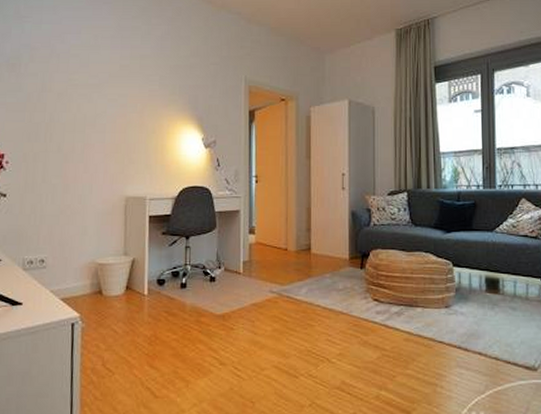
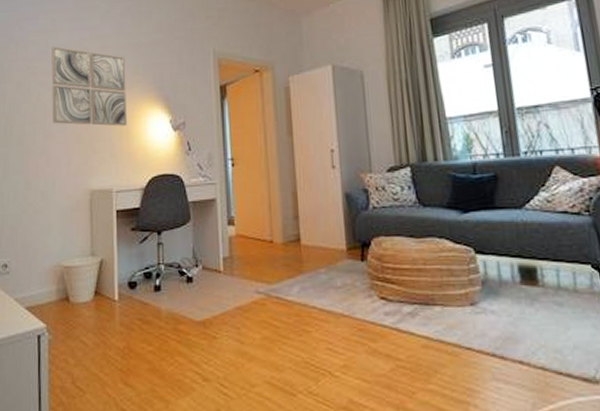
wall art: none [91,61,163,140] -> present [51,46,128,126]

